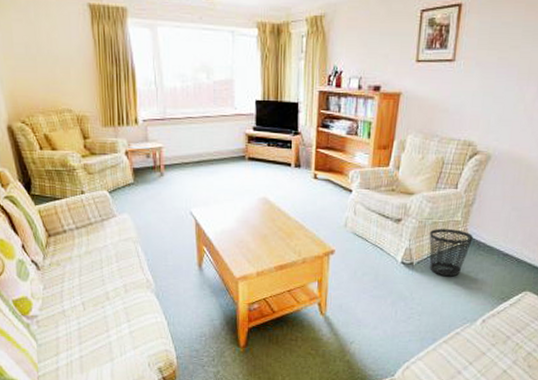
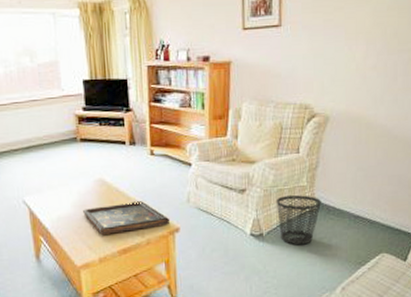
decorative tray: none [245,222,327,251] -> present [83,201,171,235]

